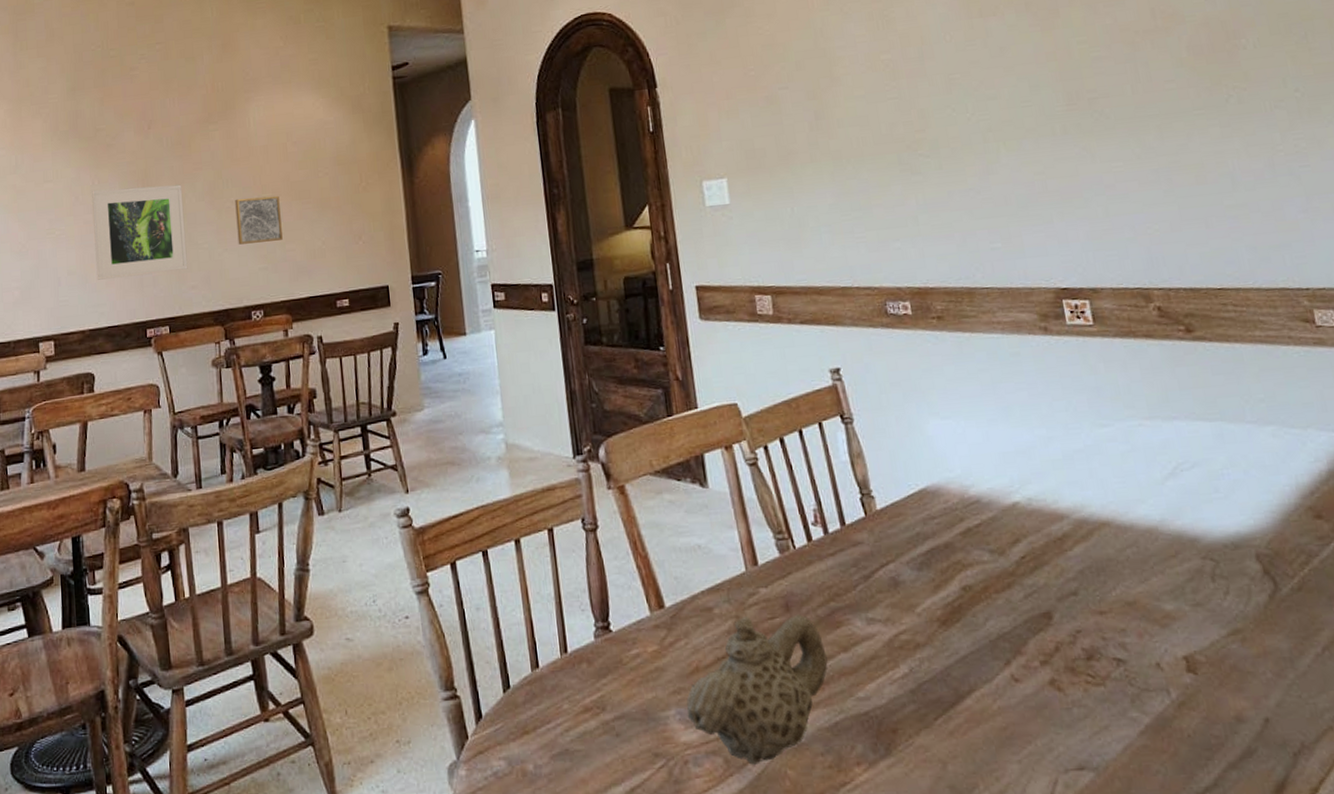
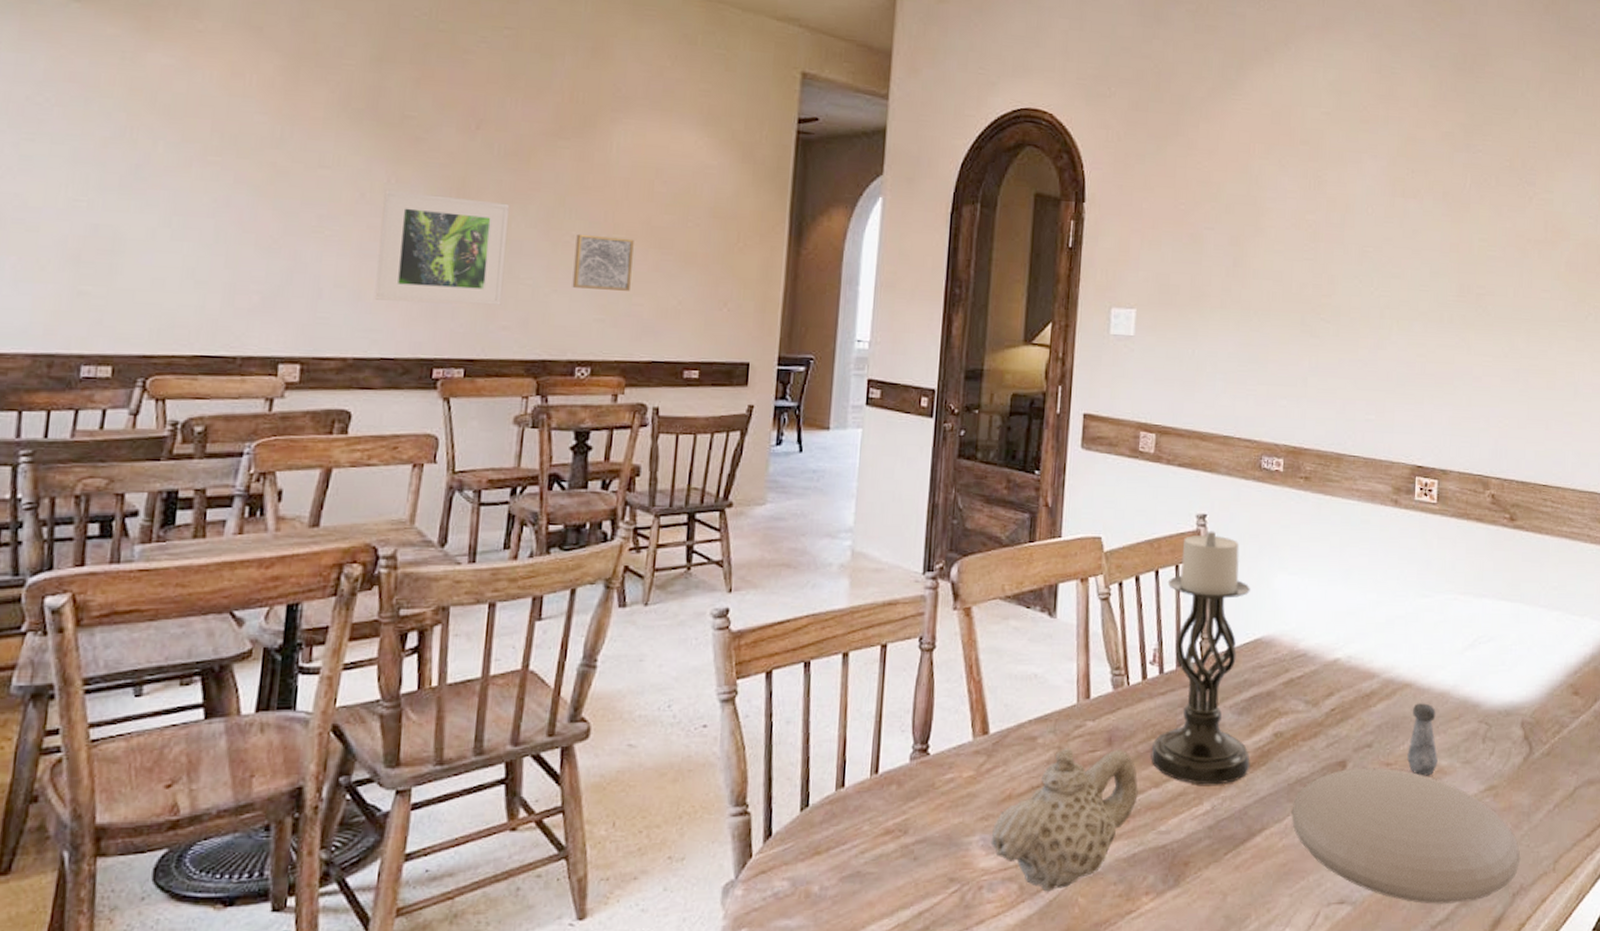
candle holder: none [813,383,943,647] -> present [1151,530,1250,785]
plate: none [999,616,1294,768] -> present [1291,767,1521,904]
salt shaker: none [1117,542,1162,623] -> present [1407,703,1438,776]

